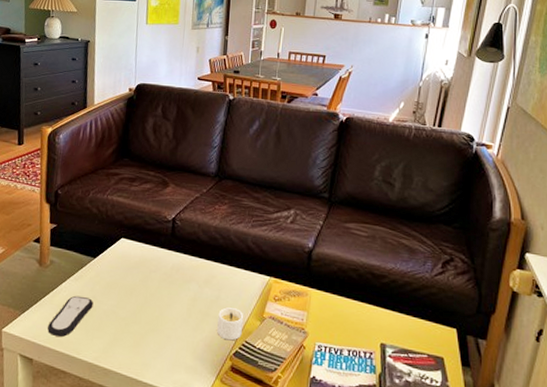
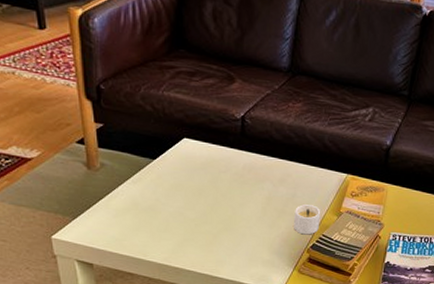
remote control: present [47,295,94,338] -> none [105,199,157,241]

